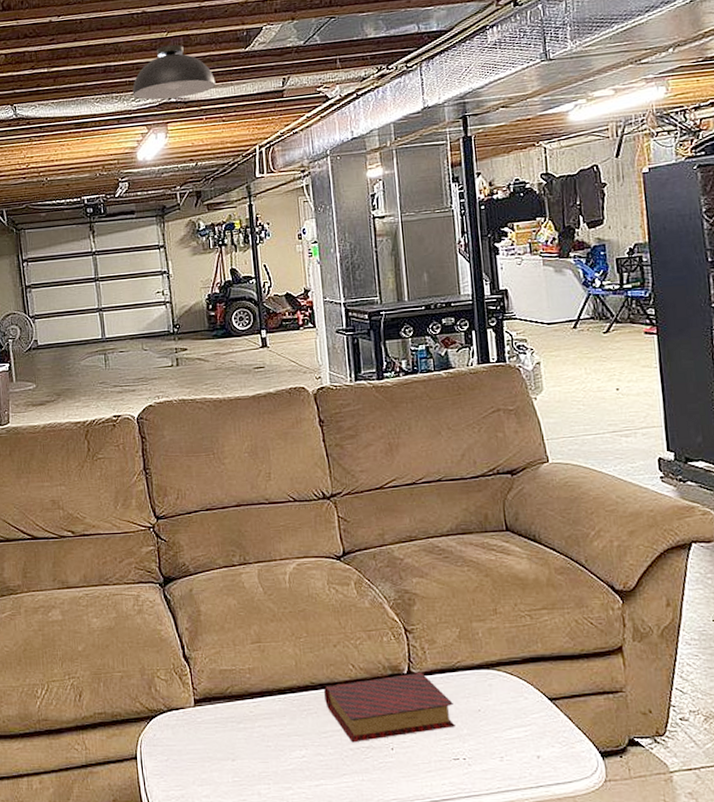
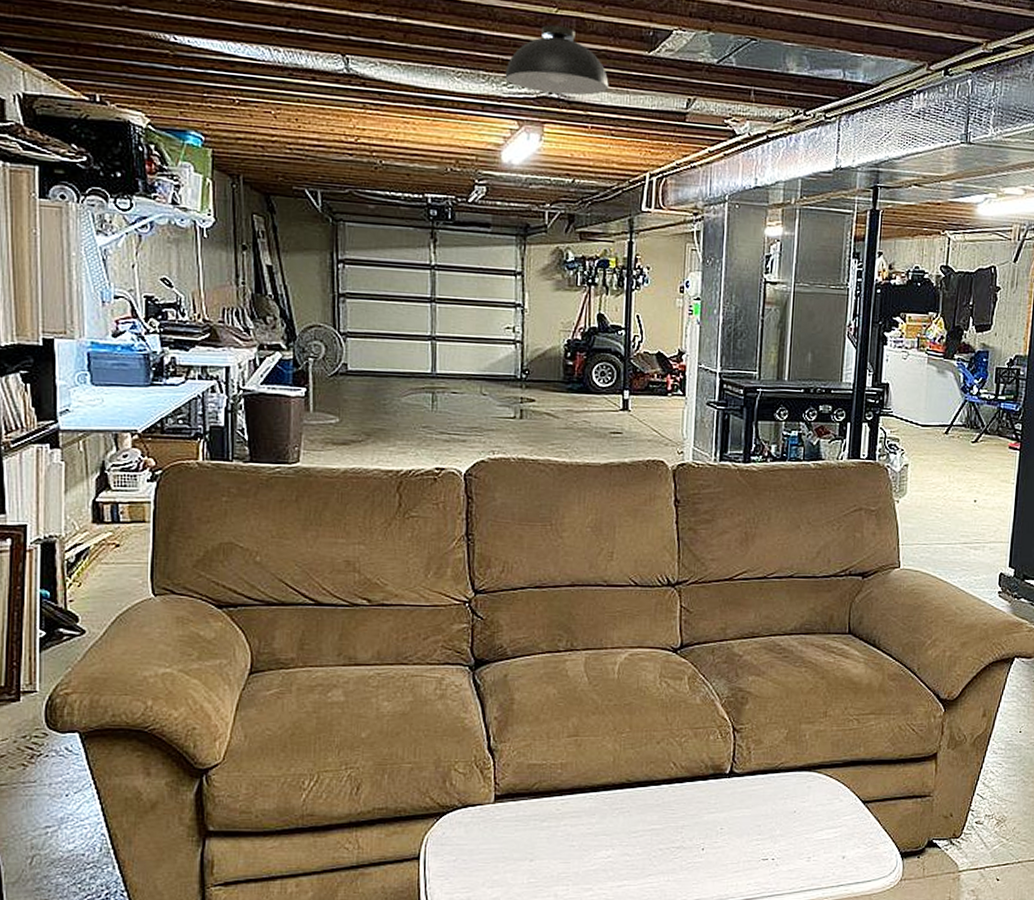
book: present [324,673,455,743] -> none [640,773,770,843]

